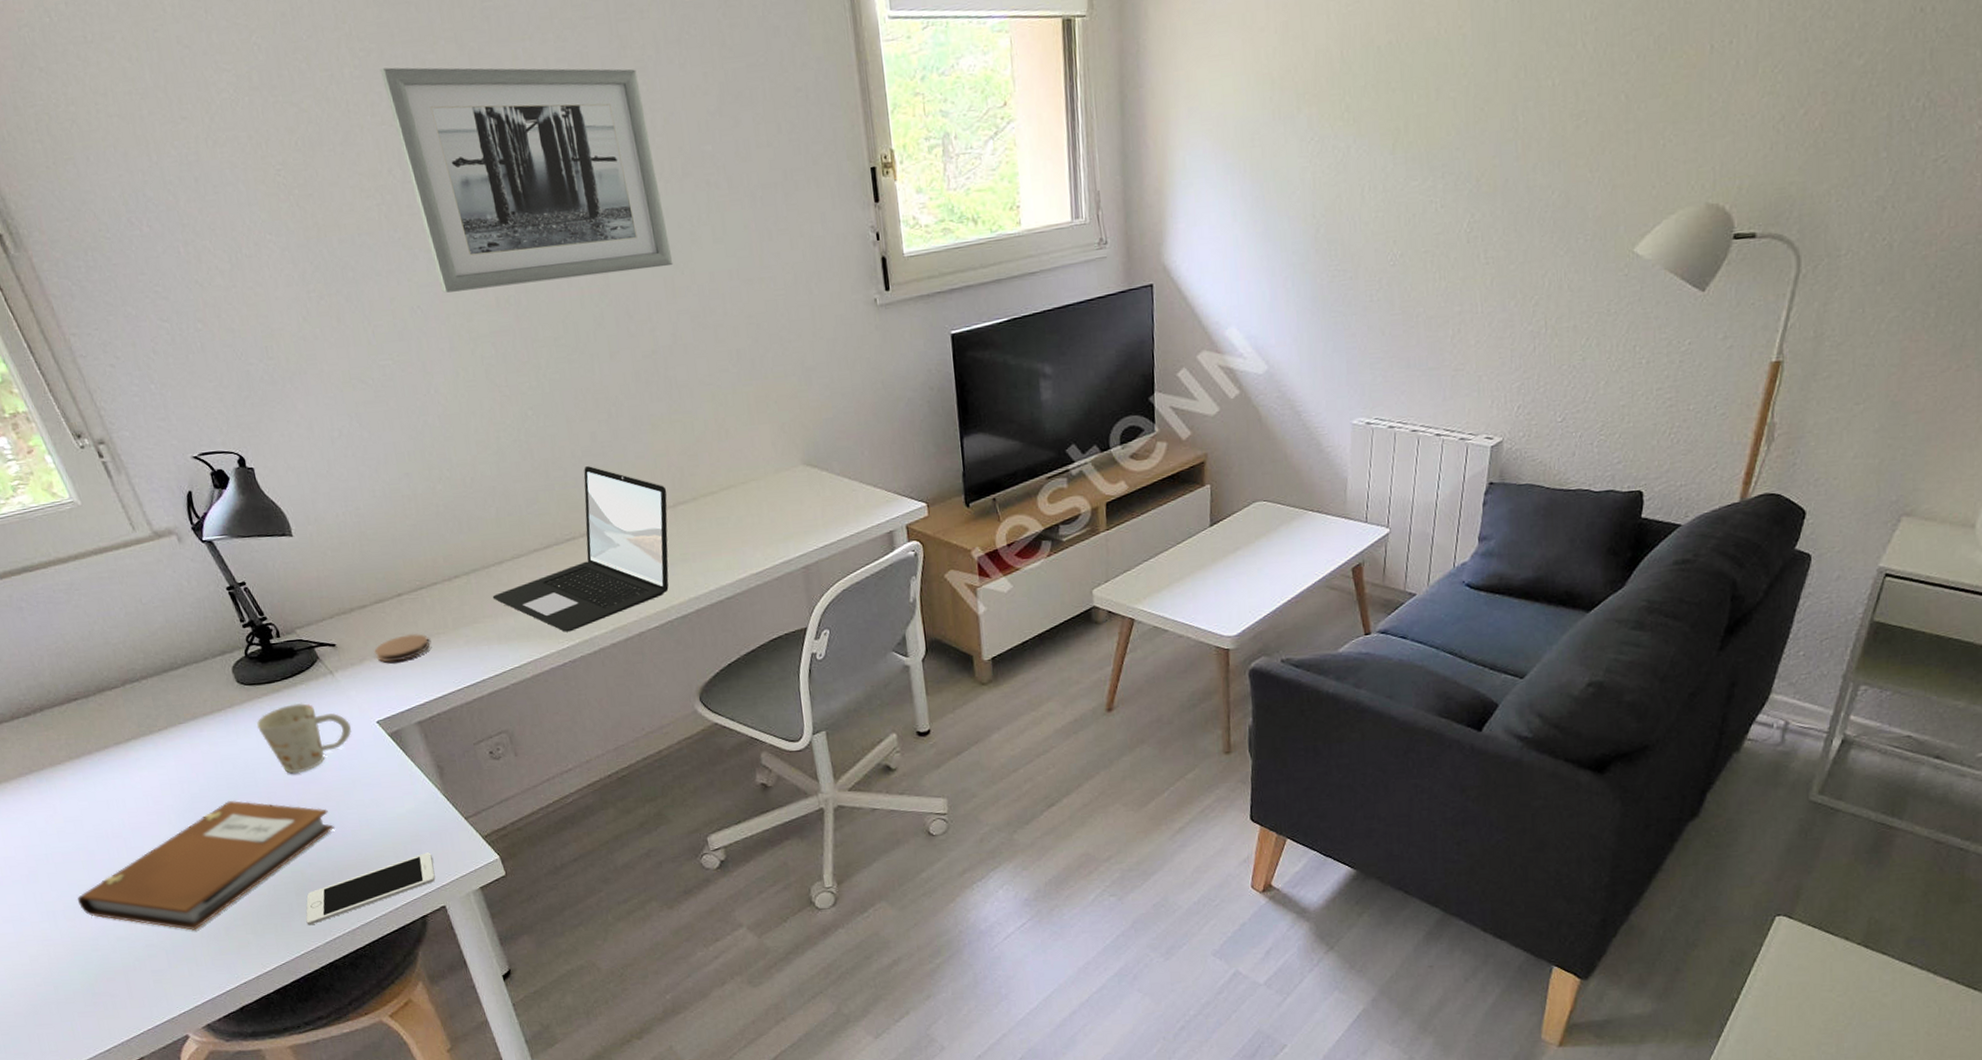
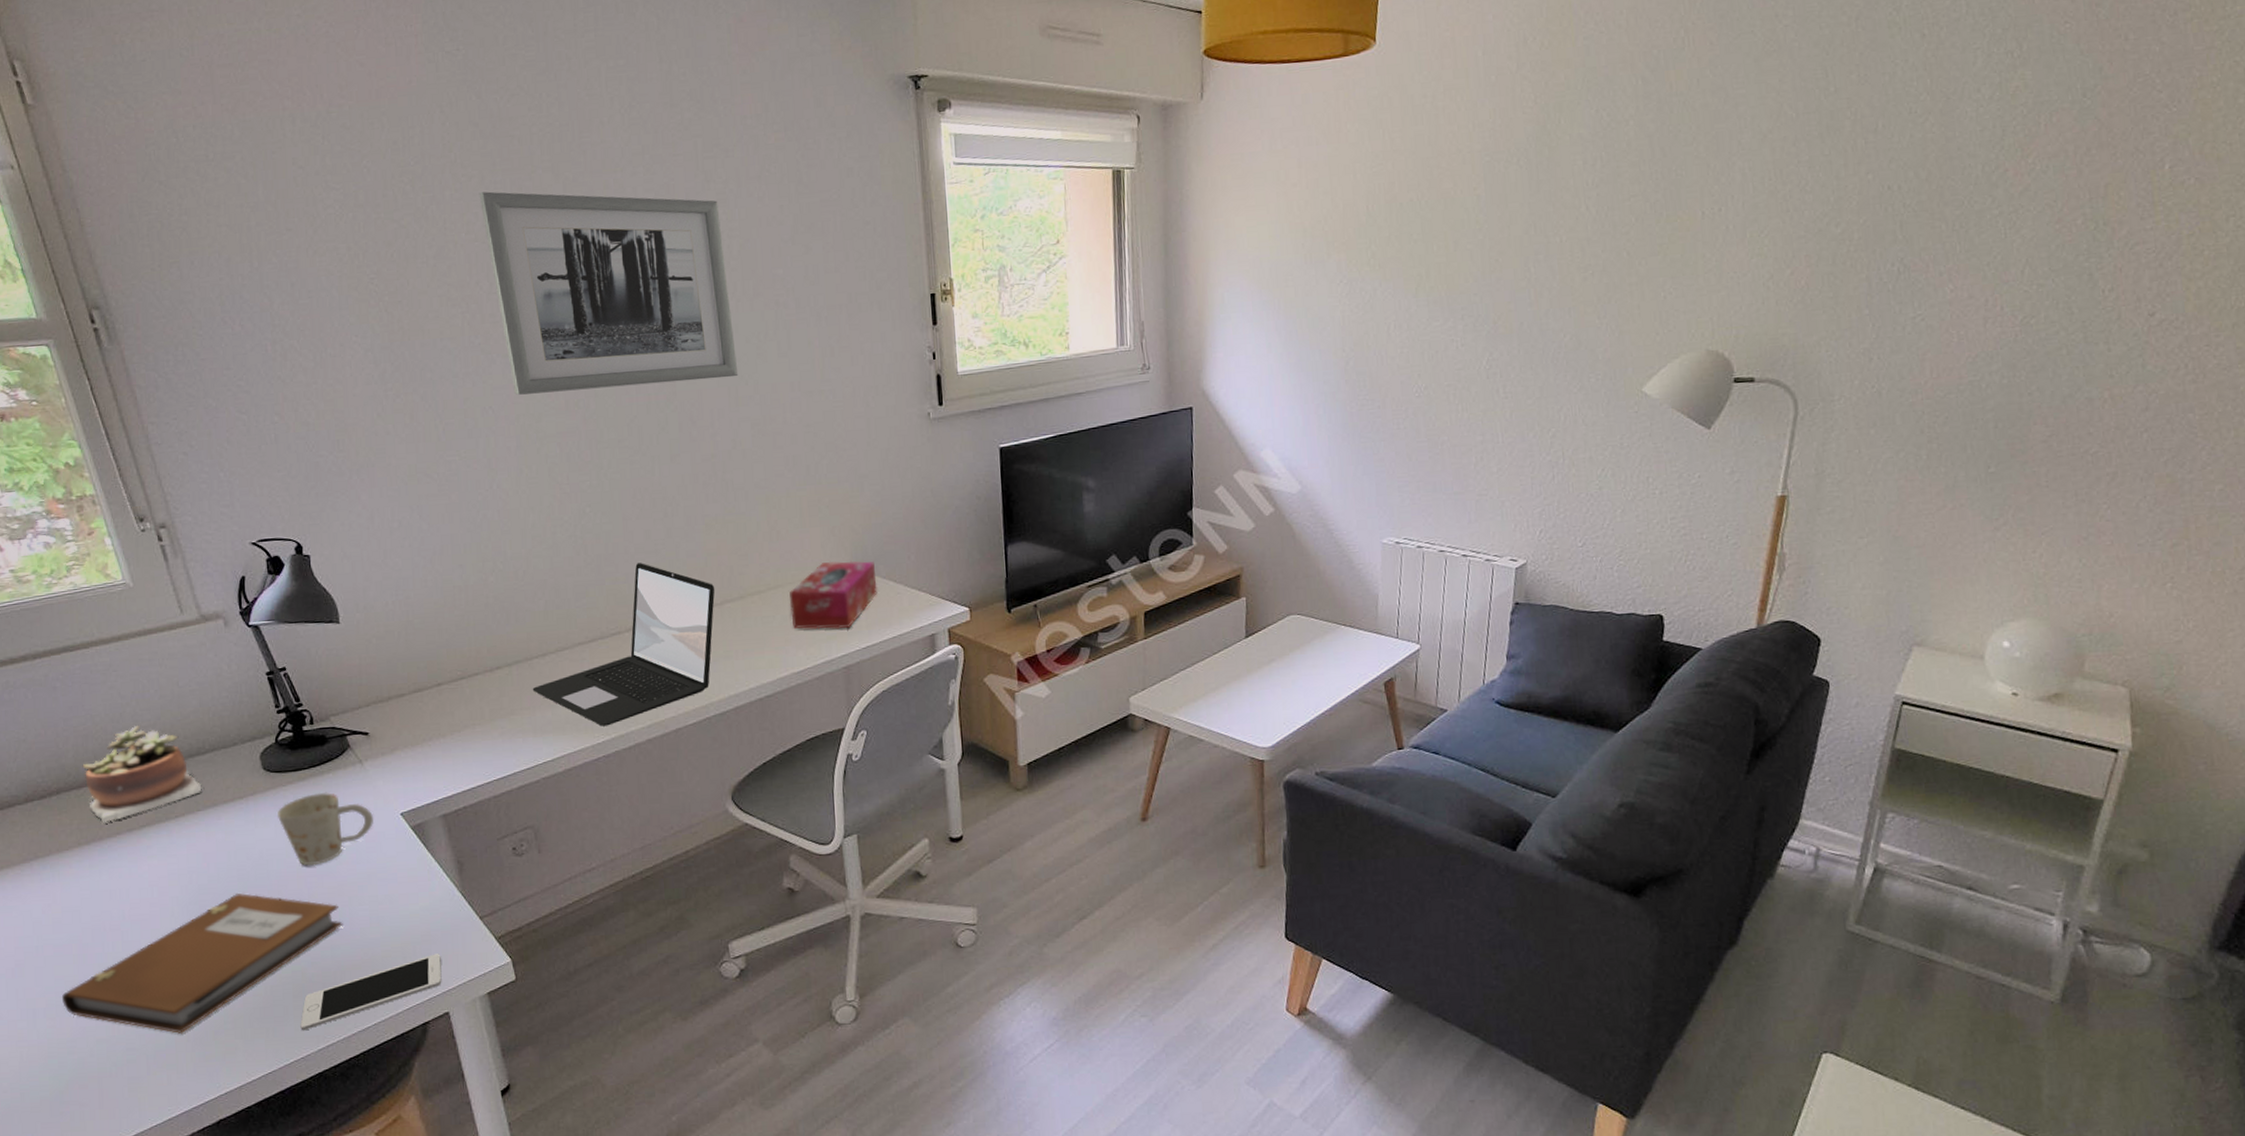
succulent plant: none [60,643,180,737] -> present [82,726,202,823]
coaster: present [374,633,430,663] -> none [407,723,465,753]
tissue box: none [743,458,832,530] -> present [789,561,878,630]

